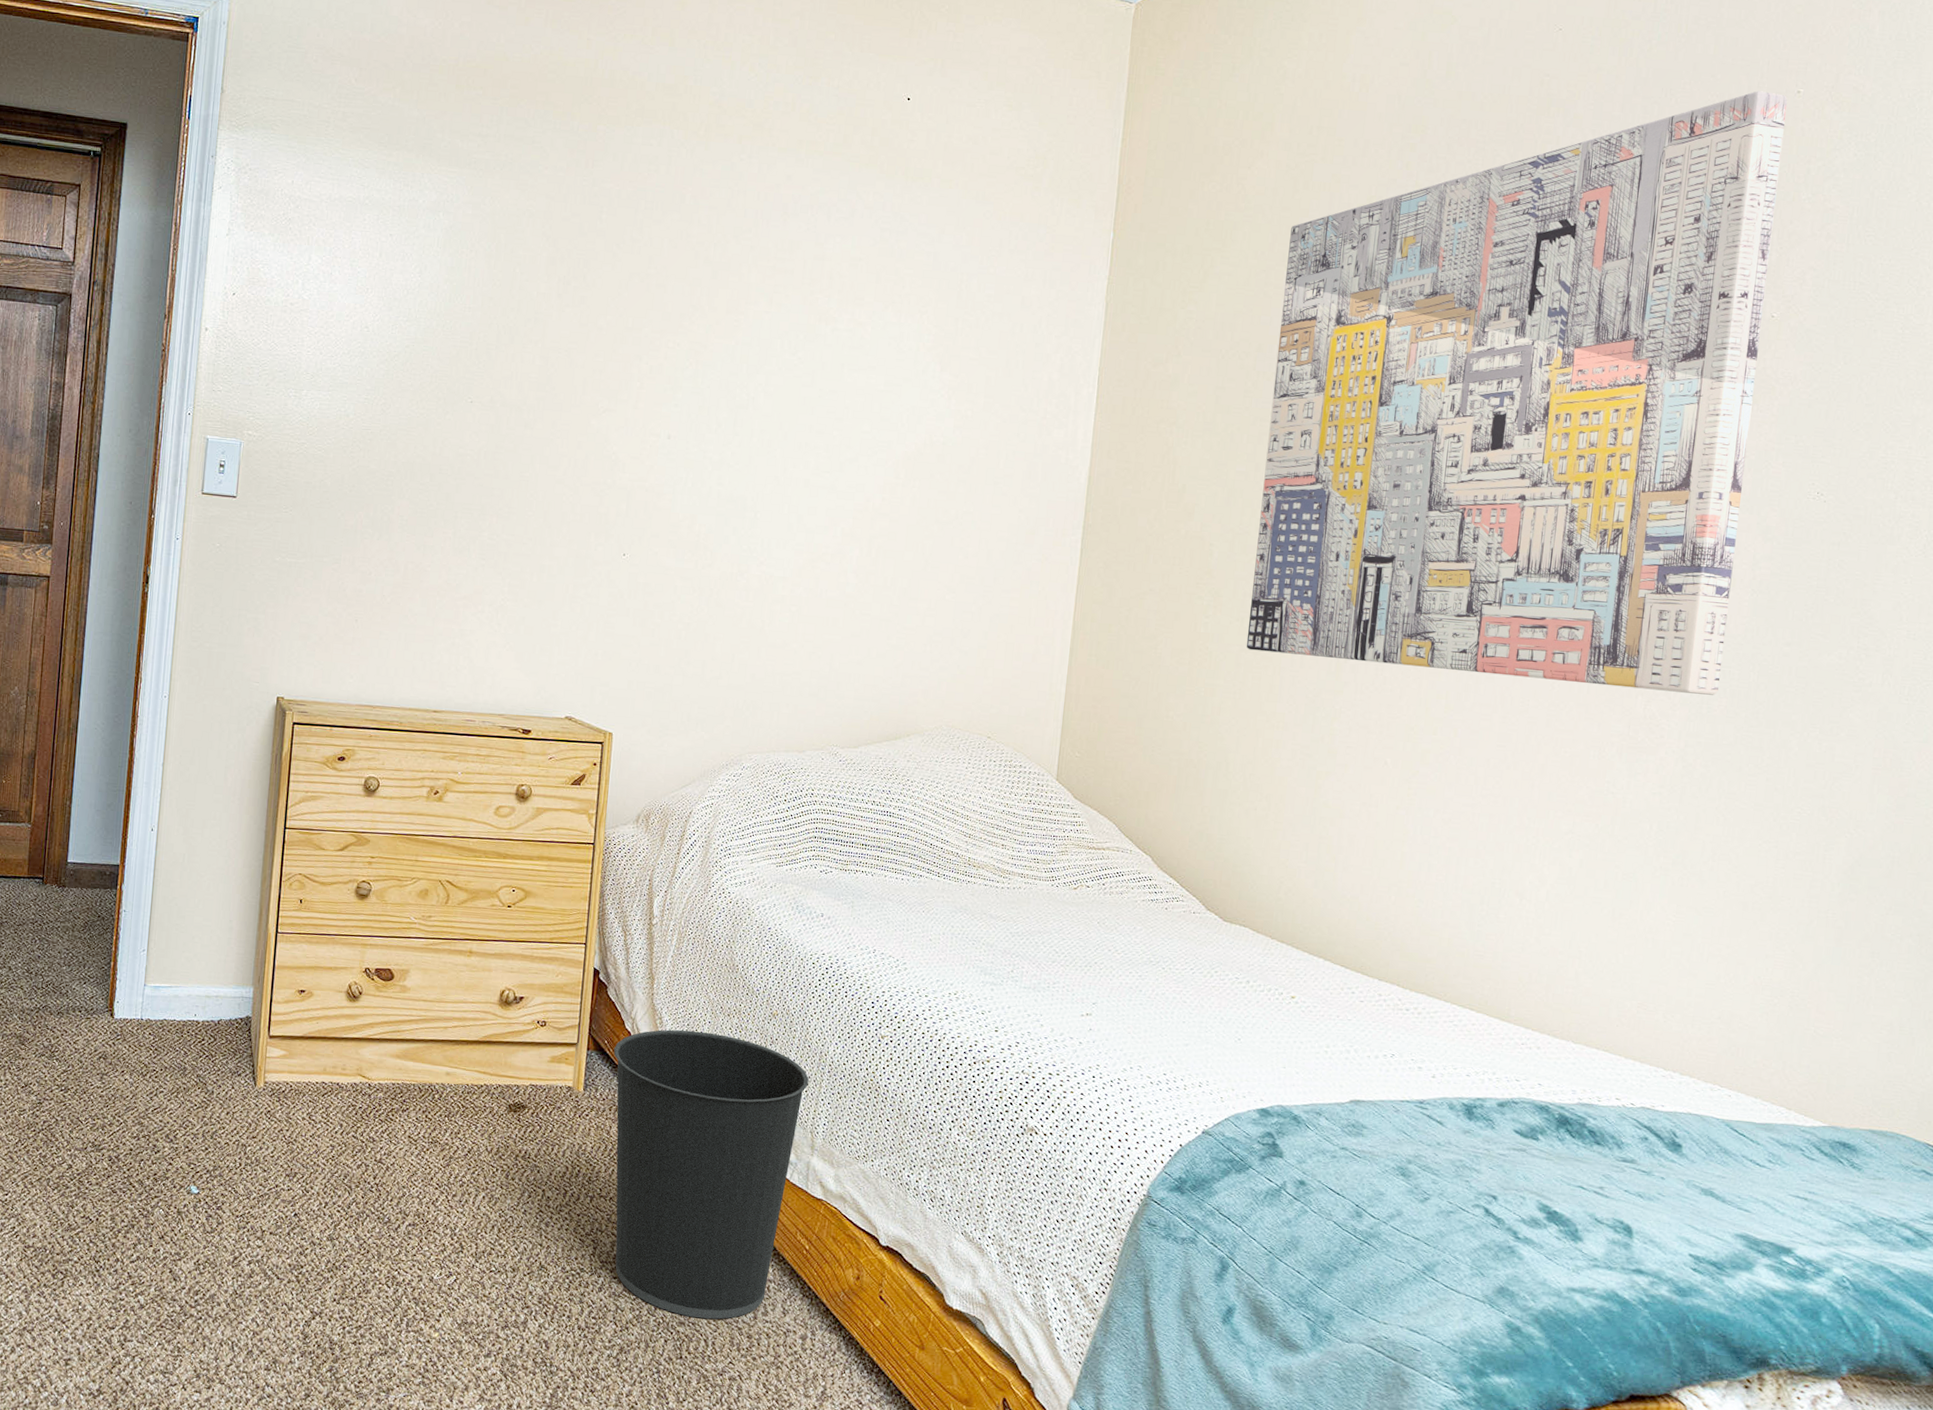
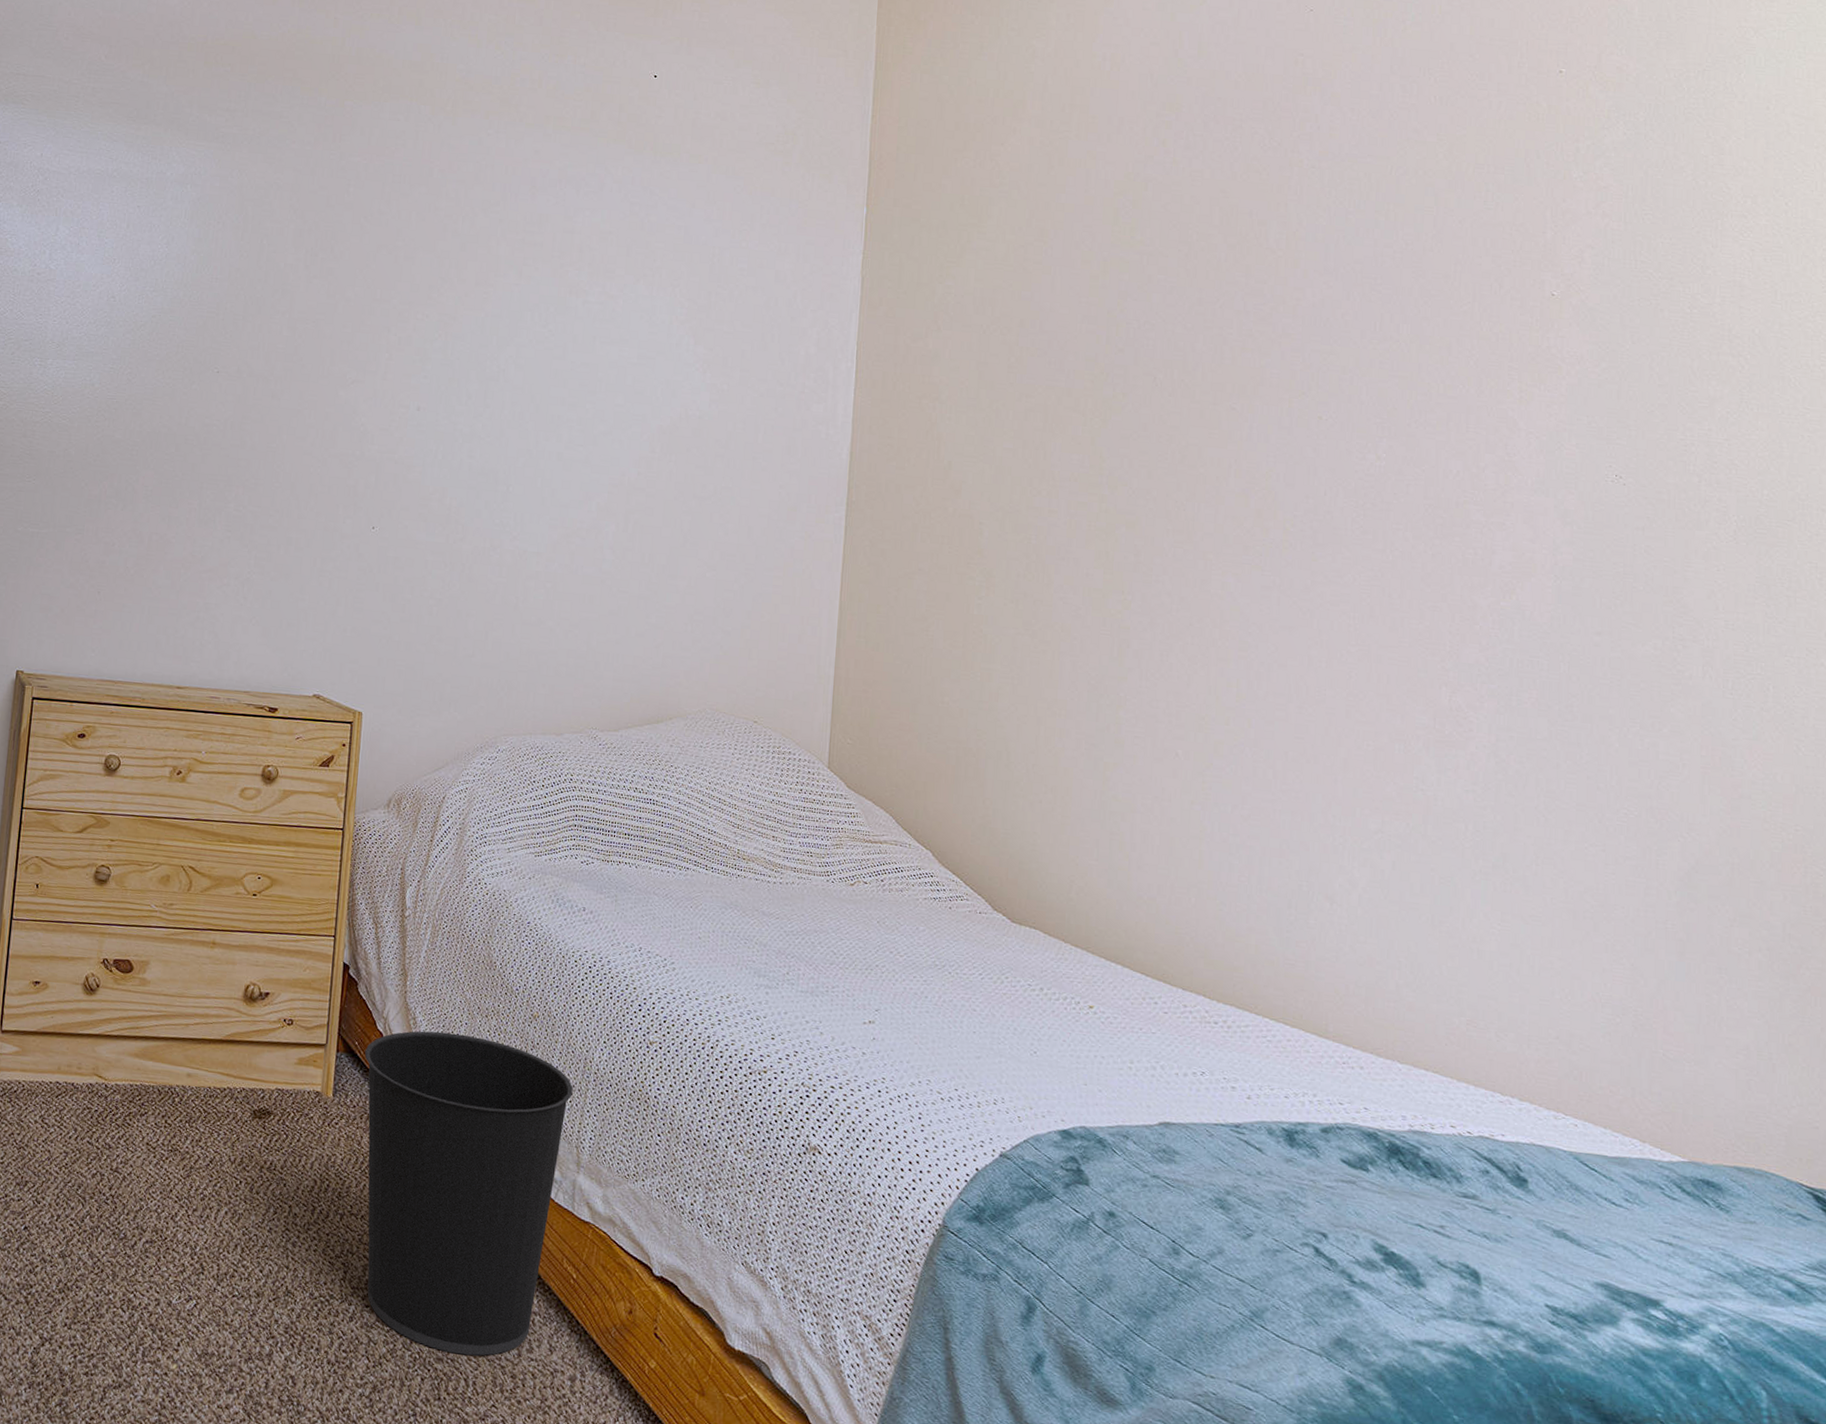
wall art: present [1246,91,1788,695] -> none [1022,70,1550,687]

